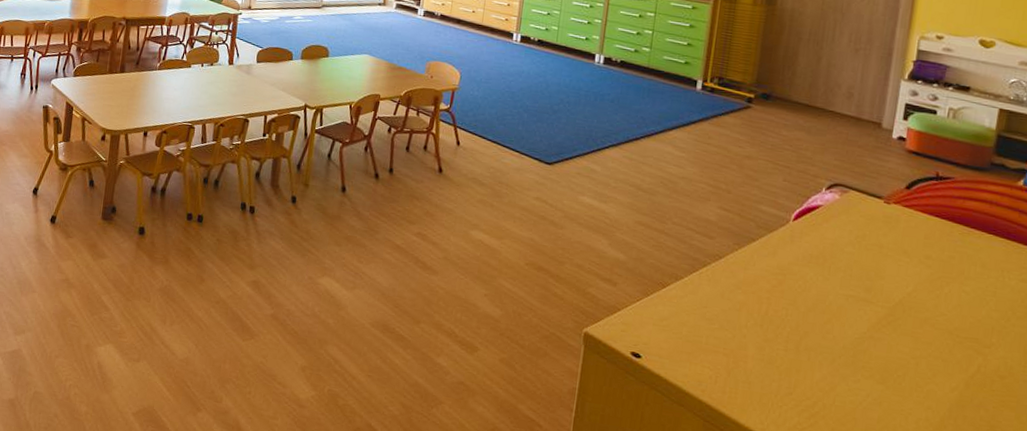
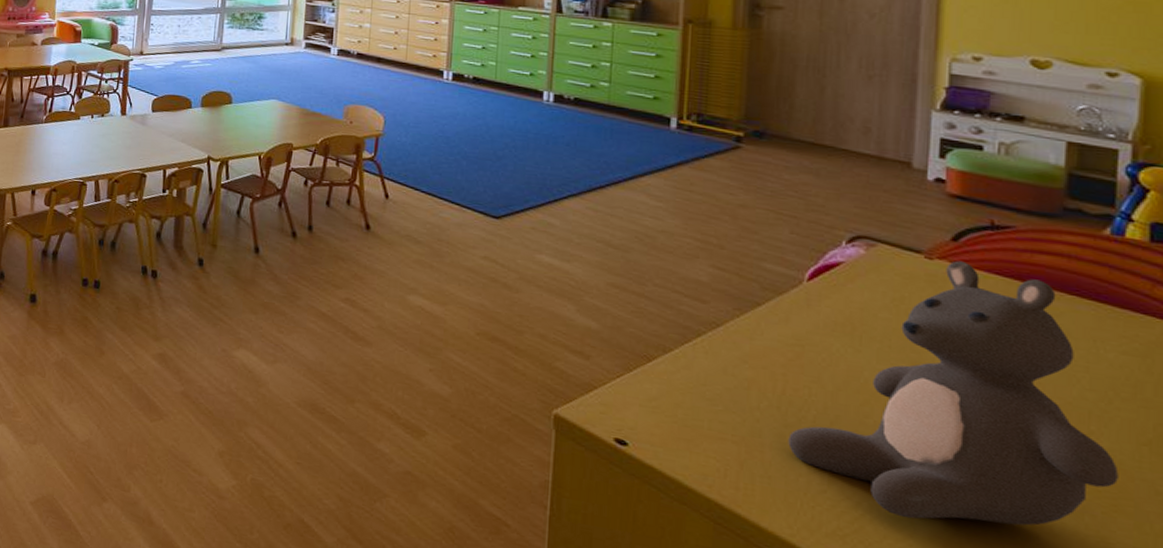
teddy bear: none [766,205,1009,419] -> present [788,260,1119,526]

